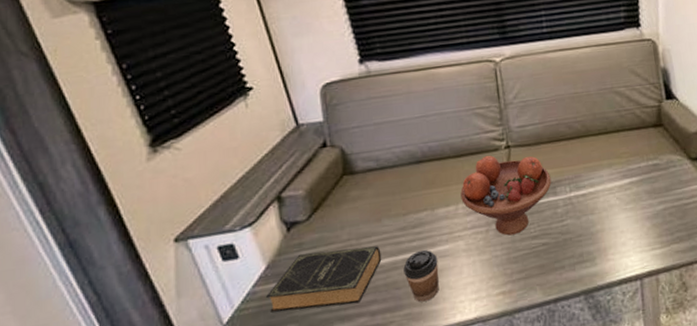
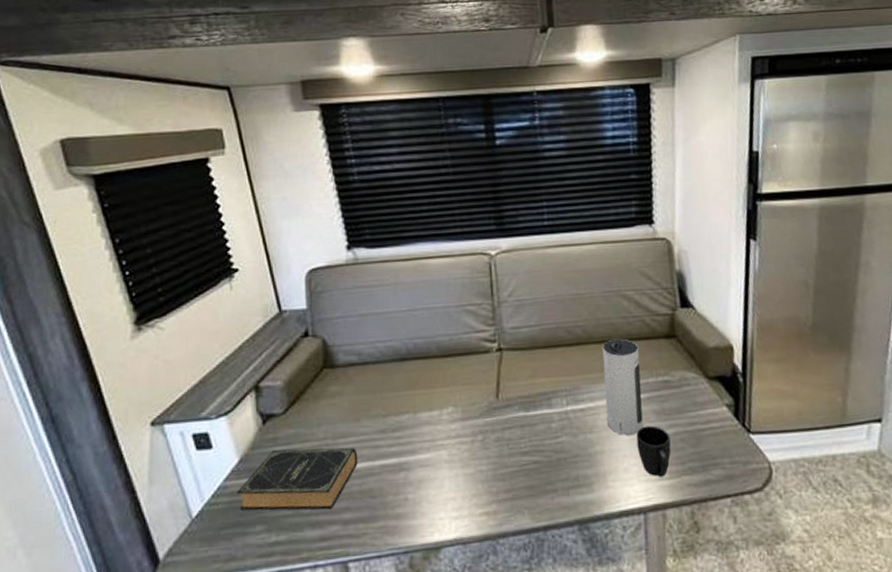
coffee cup: present [403,249,439,303] -> none [380,456,418,515]
fruit bowl: present [460,155,552,236] -> none [446,358,546,449]
speaker: none [599,130,637,214] -> present [602,338,644,435]
mug: none [631,204,662,248] -> present [636,425,671,477]

